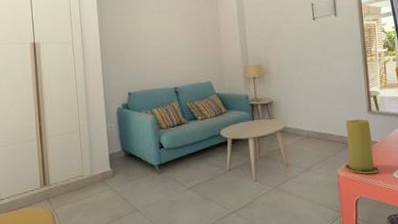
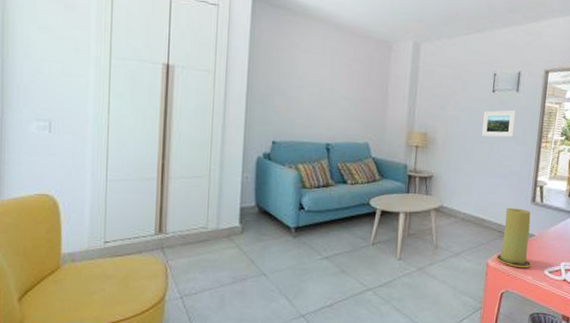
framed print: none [308,32,340,59] -> present [481,109,516,138]

